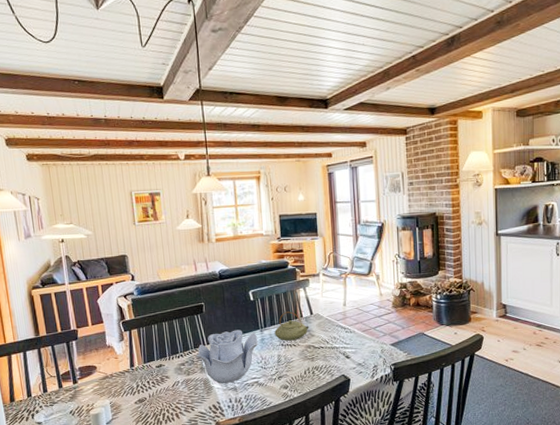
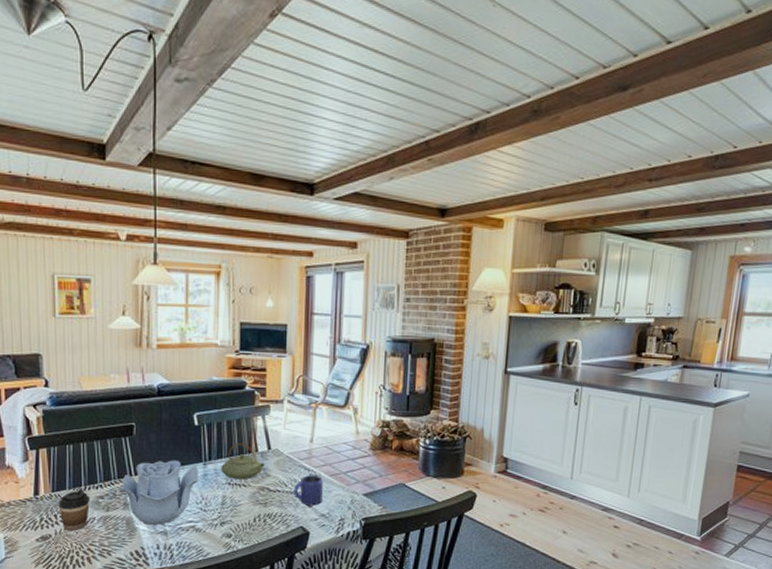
coffee cup: none [149,359,175,394] -> present [58,489,91,532]
mug: none [334,331,358,357] -> present [293,474,323,506]

